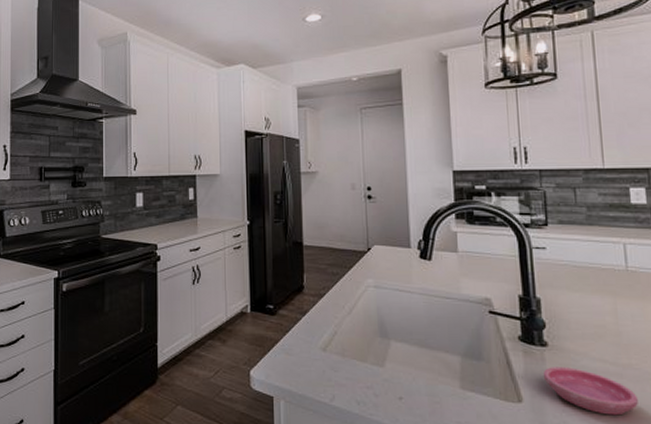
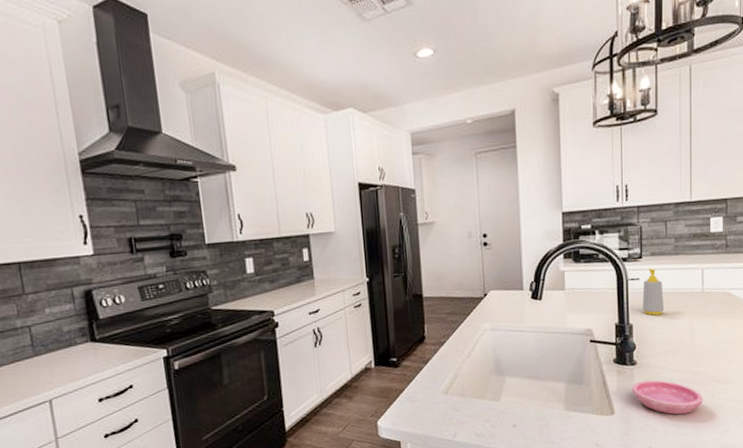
soap bottle: none [550,237,580,291] -> present [642,268,665,316]

